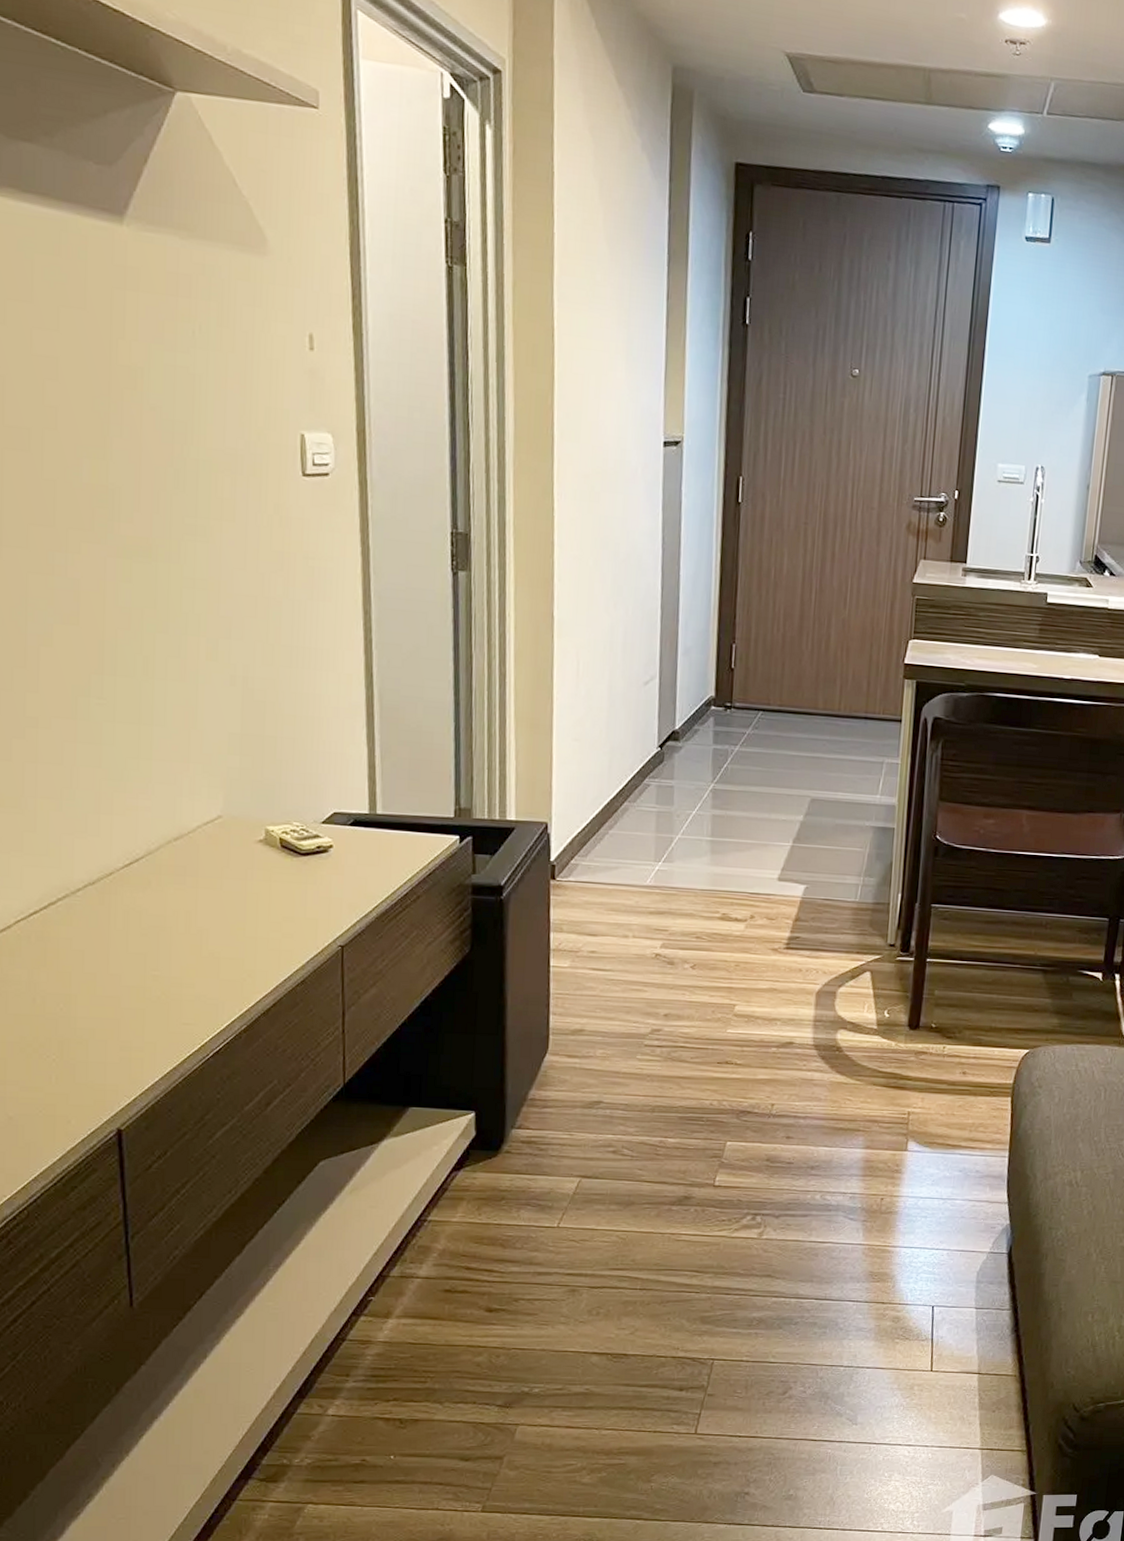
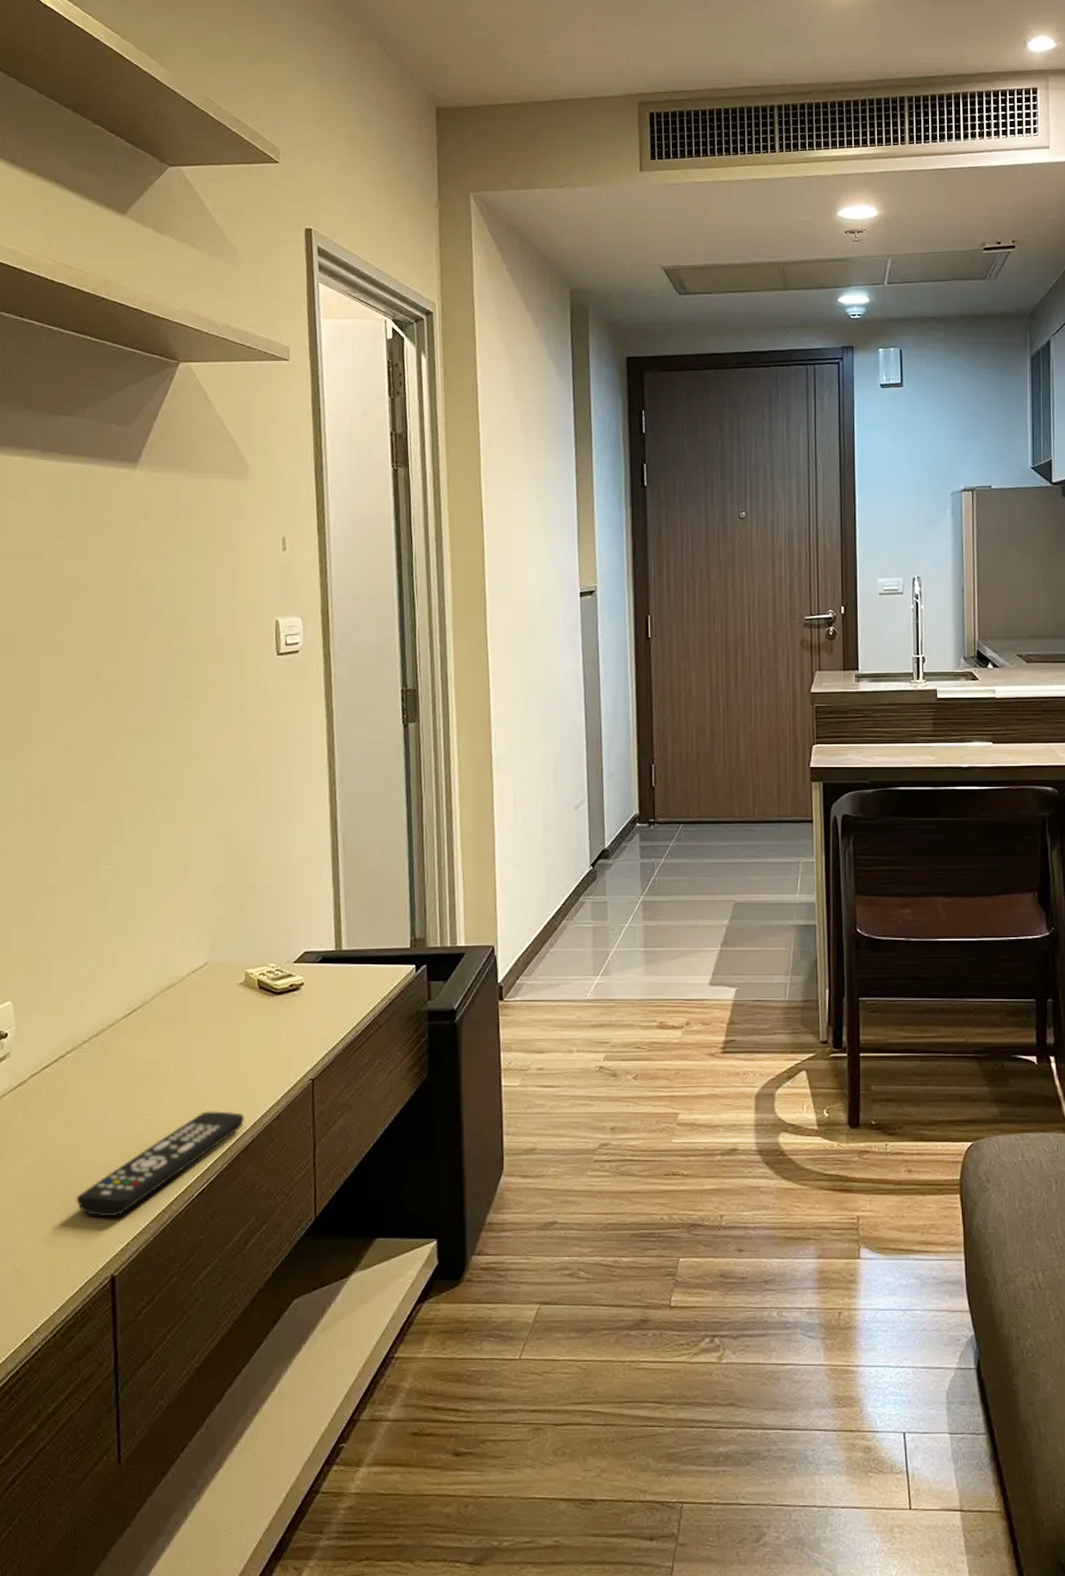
remote control: none [74,971,265,1072] -> present [76,1111,244,1218]

